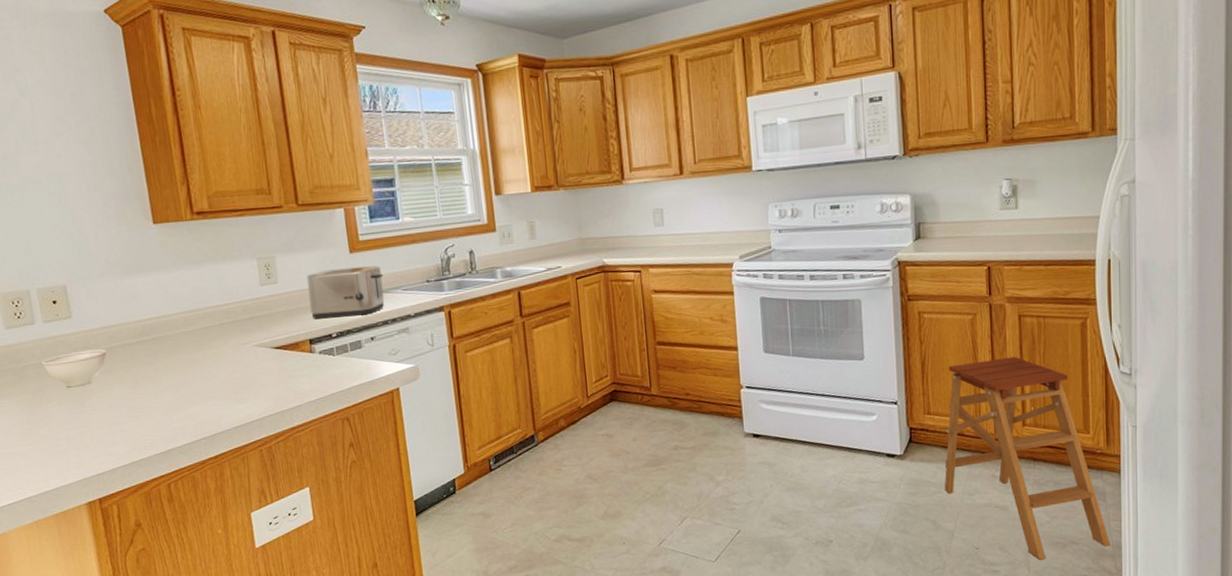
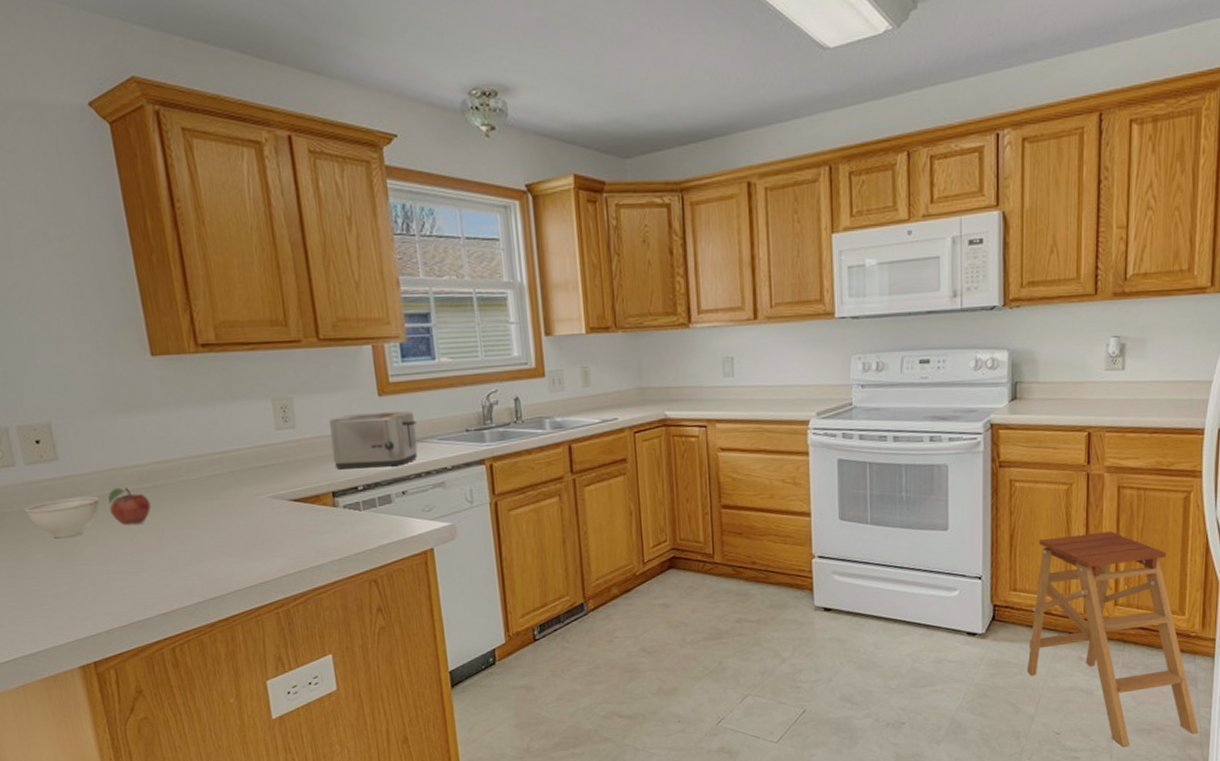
fruit: none [113,340,151,375] -> present [107,487,151,526]

